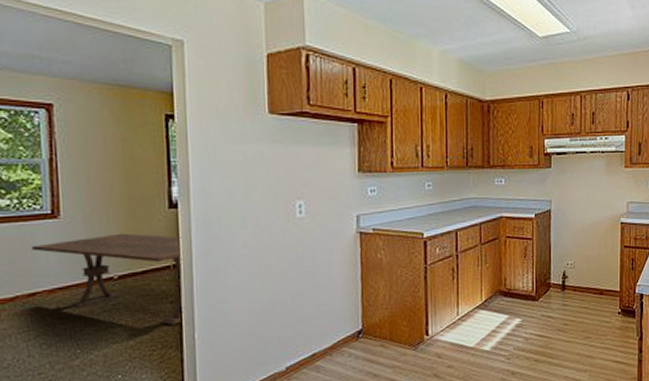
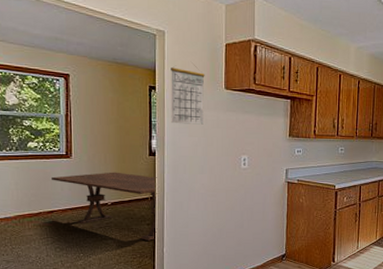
calendar: none [194,82,242,163] -> present [171,64,205,125]

